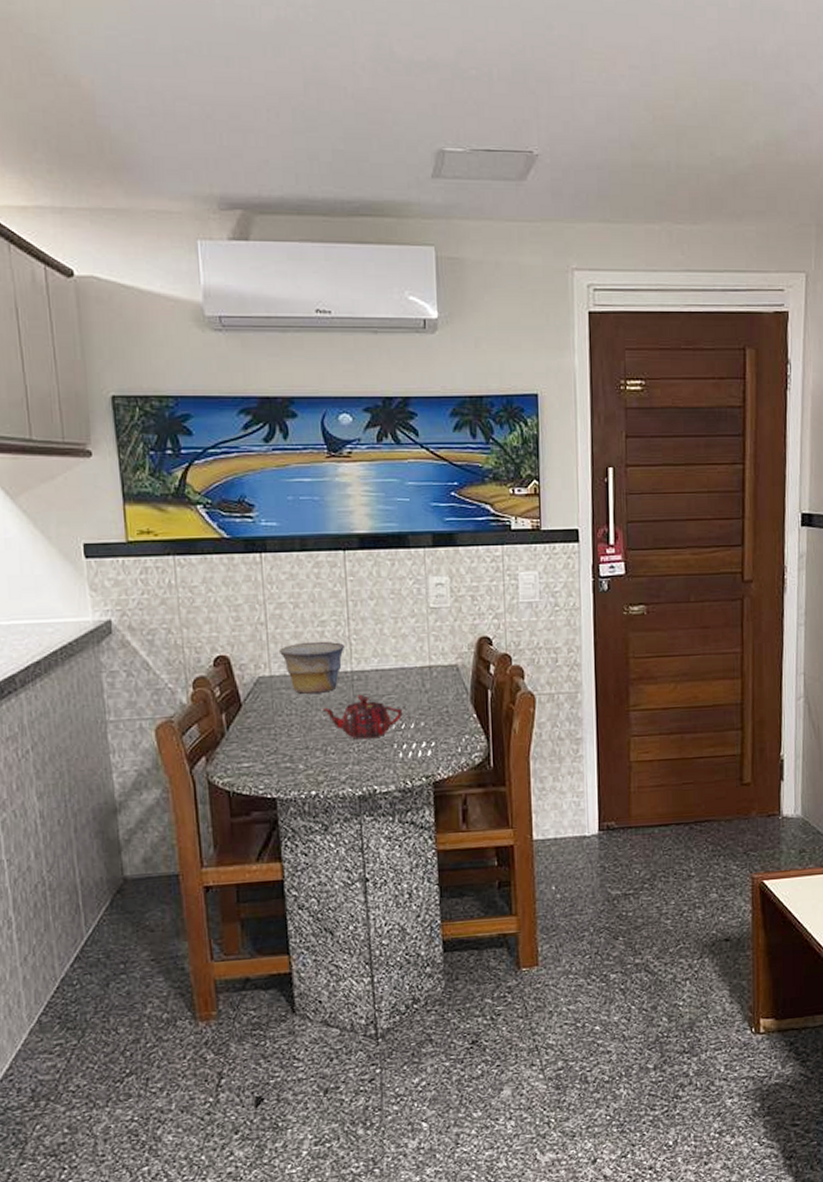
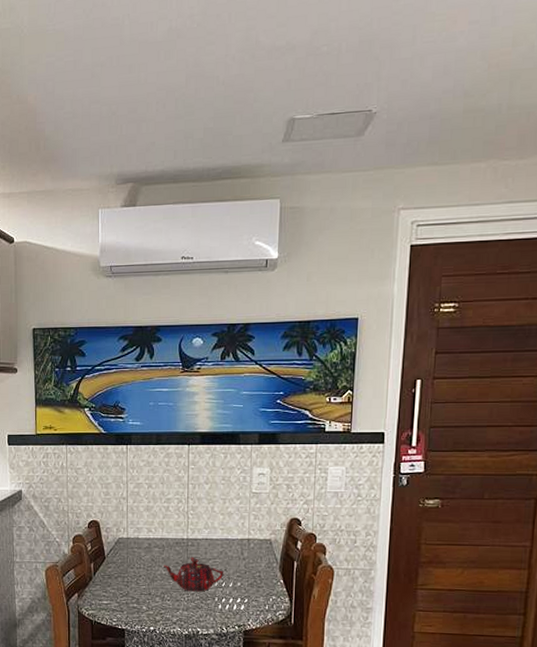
bowl: present [278,641,346,694] -> none [134,514,184,554]

